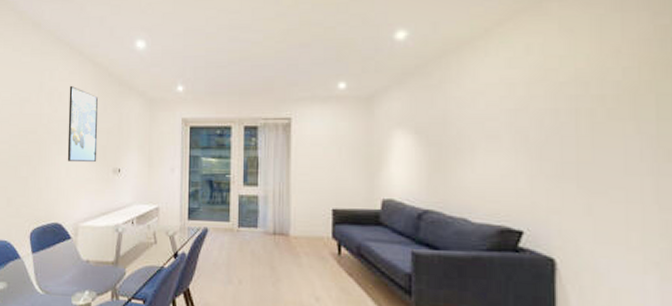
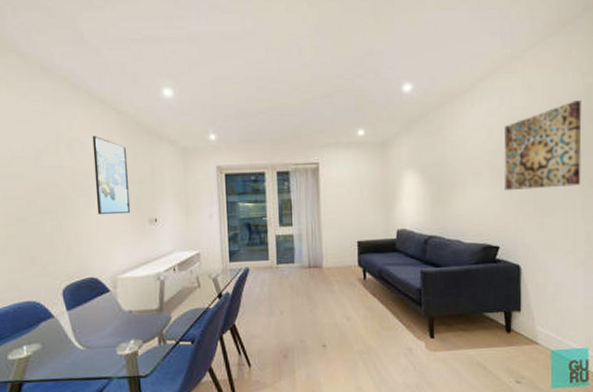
wall art: none [531,47,654,160] -> present [504,100,582,190]

